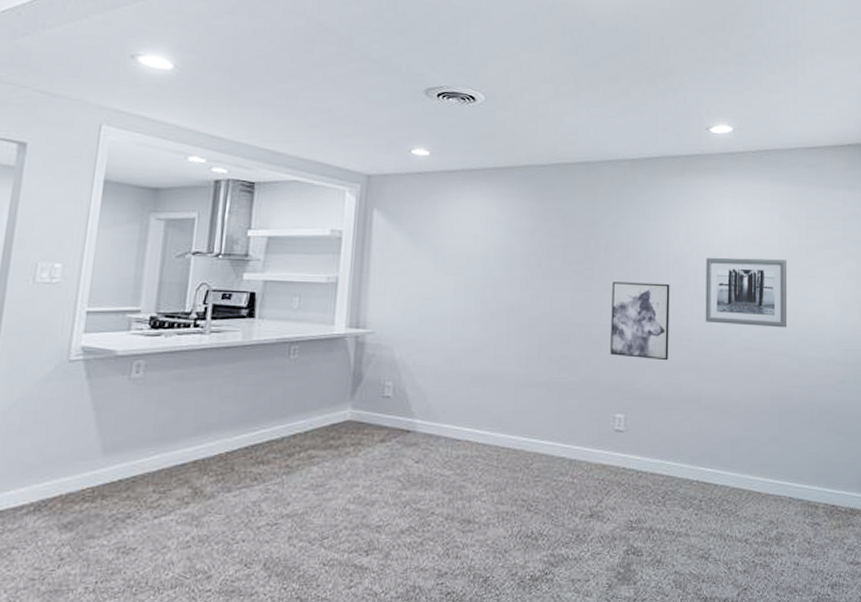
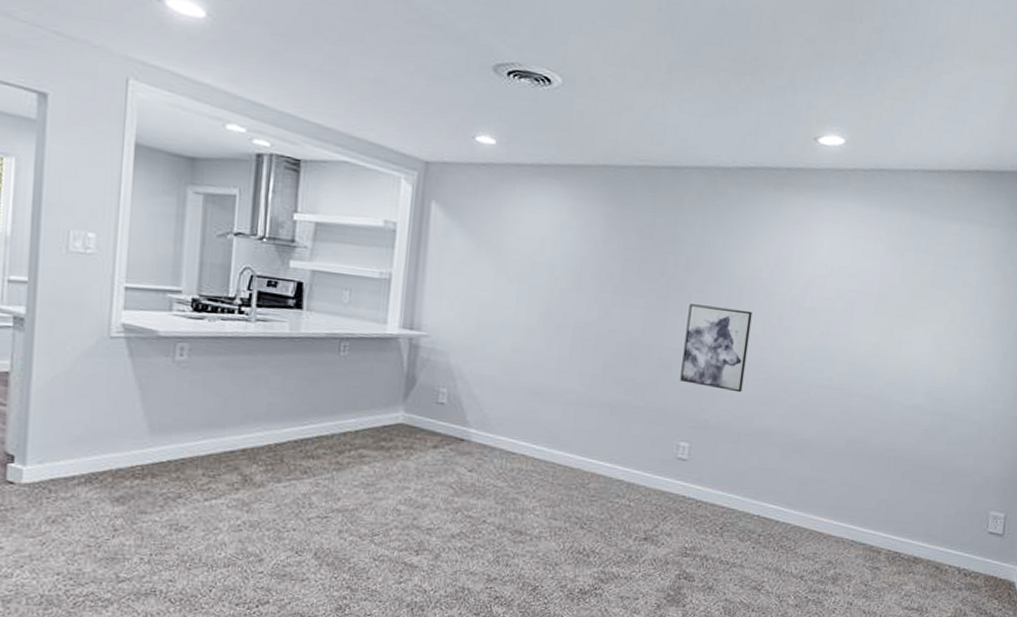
wall art: present [705,257,788,328] -> none [786,286,886,370]

